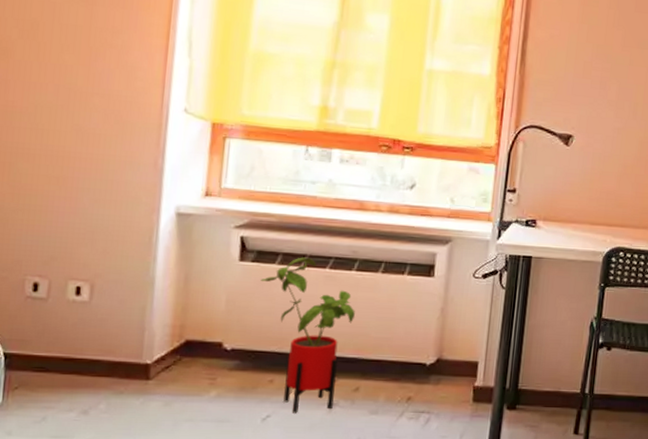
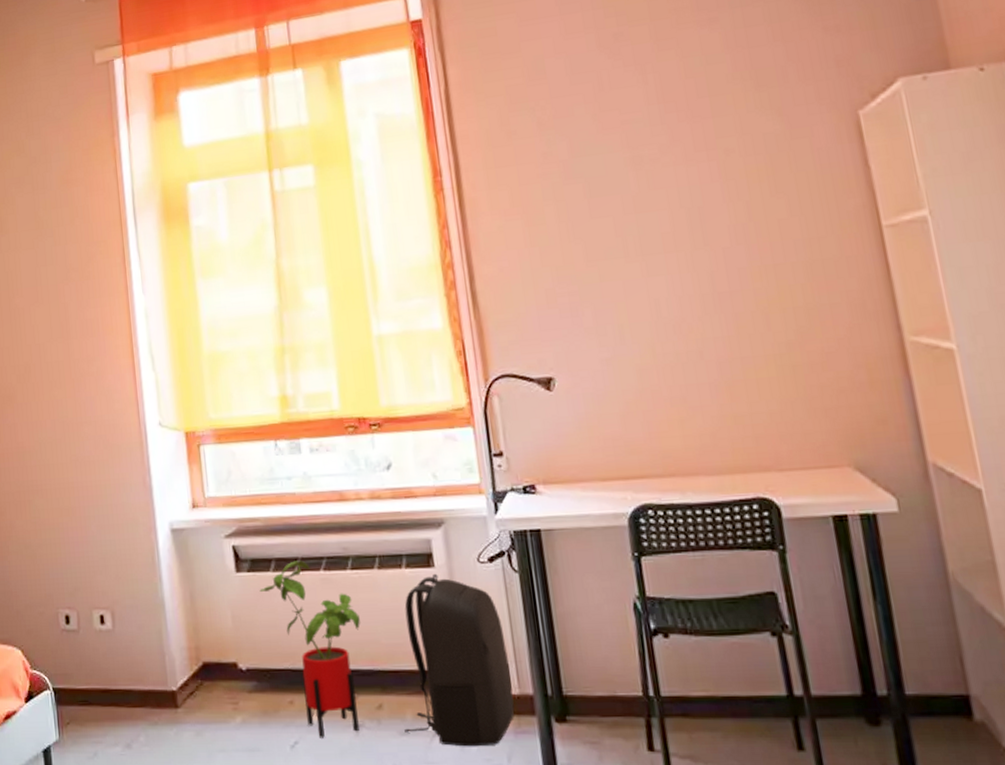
backpack: none [375,282,482,426] -> present [404,573,515,747]

